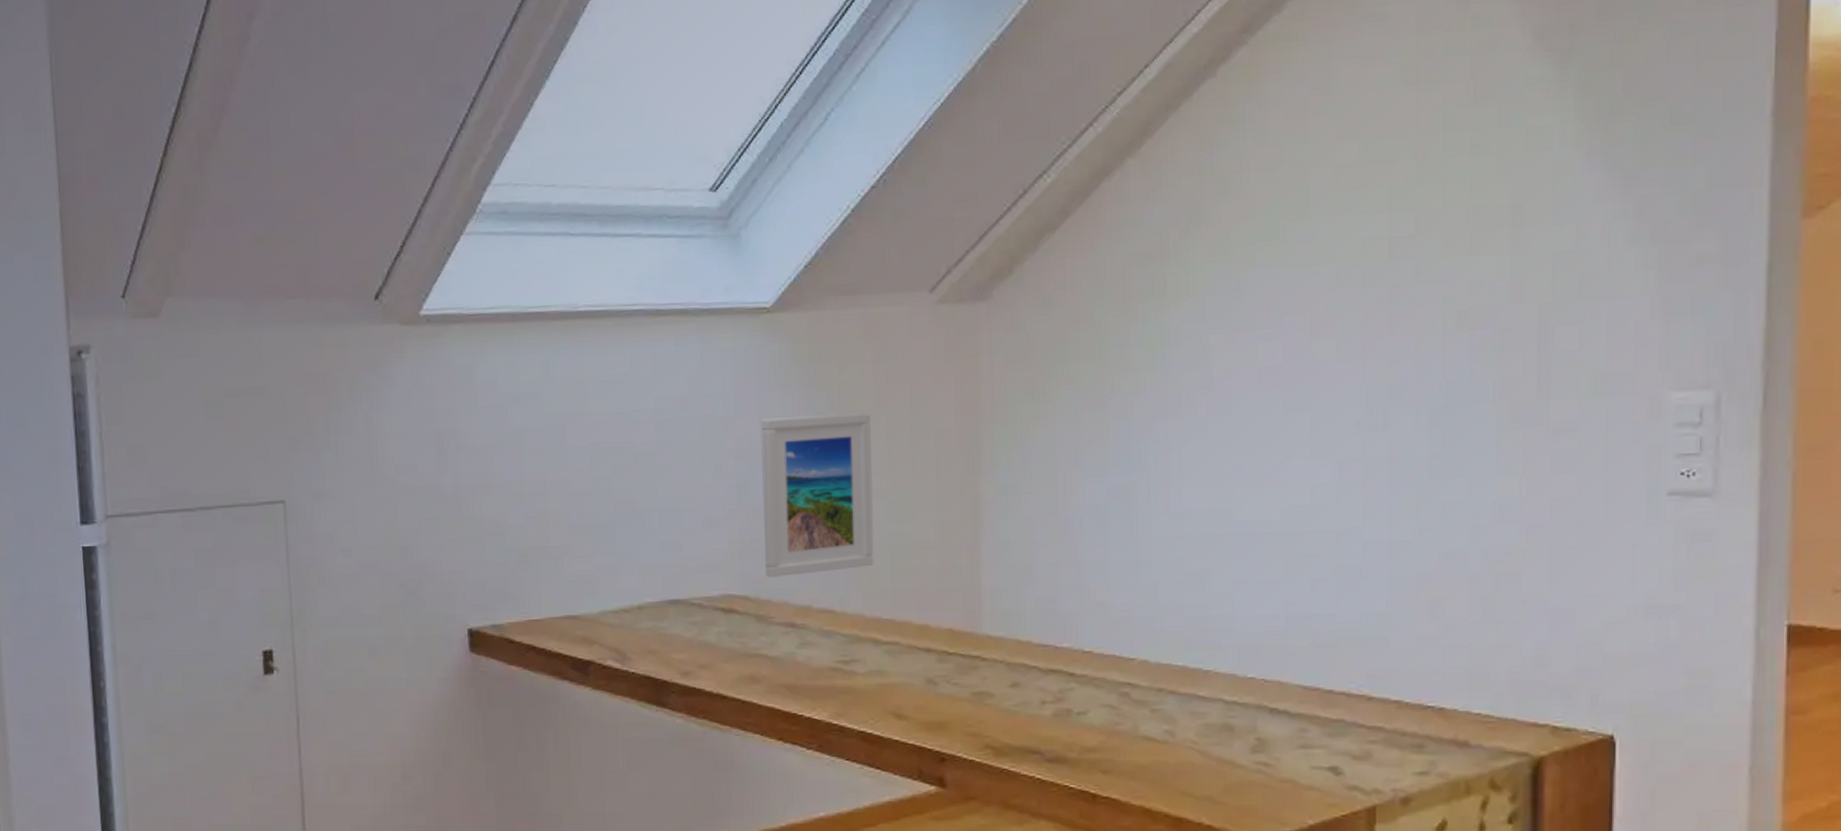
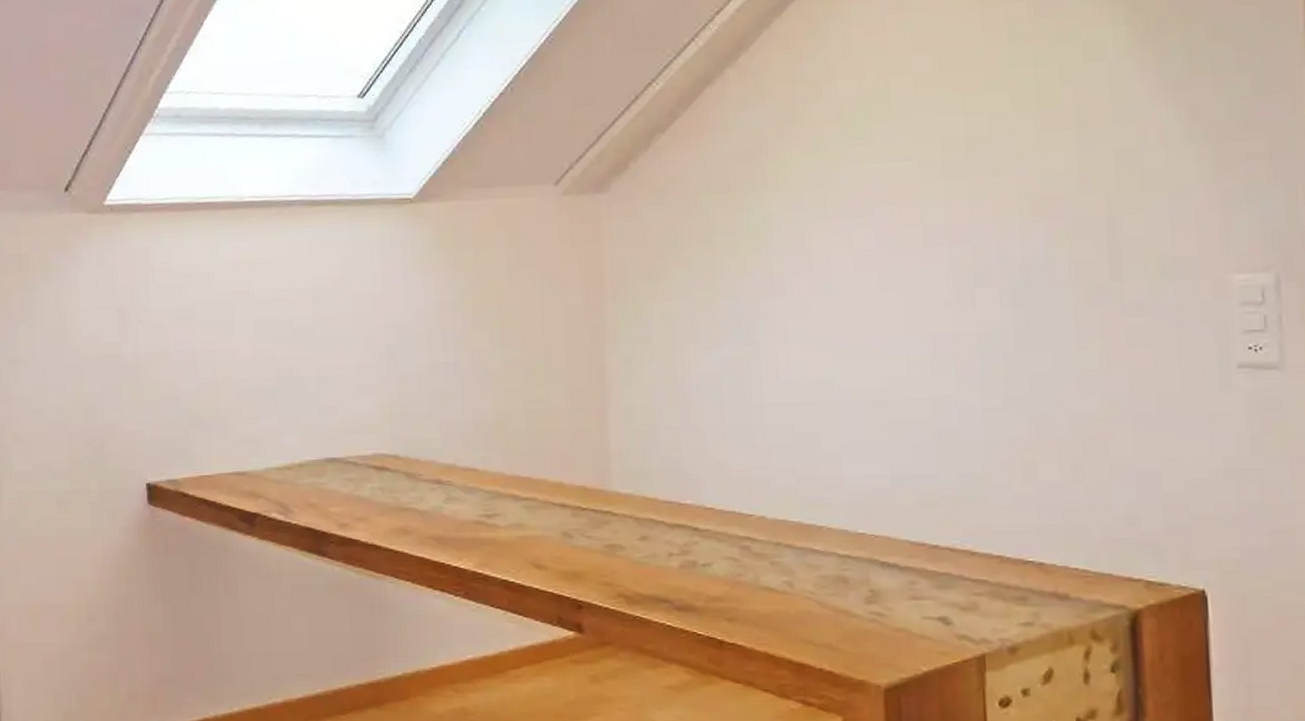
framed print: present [760,412,874,577] -> none [406,291,512,438]

